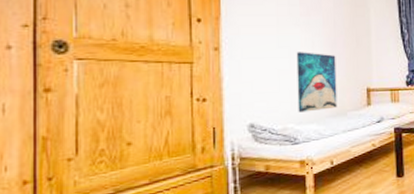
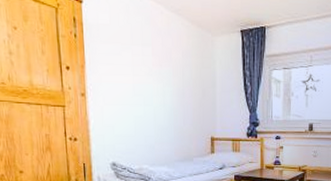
wall art: present [296,52,337,113] -> none [149,100,185,155]

